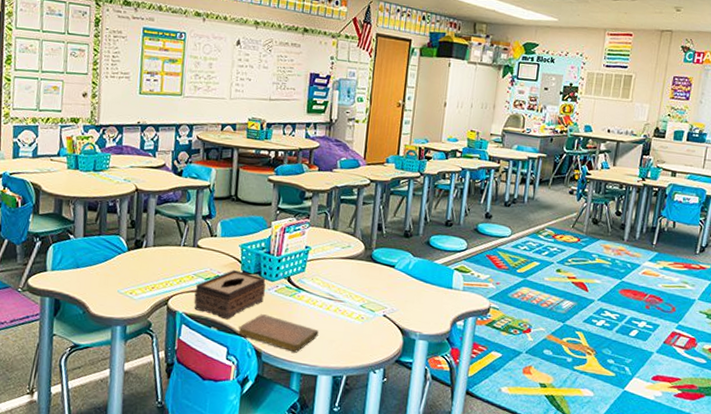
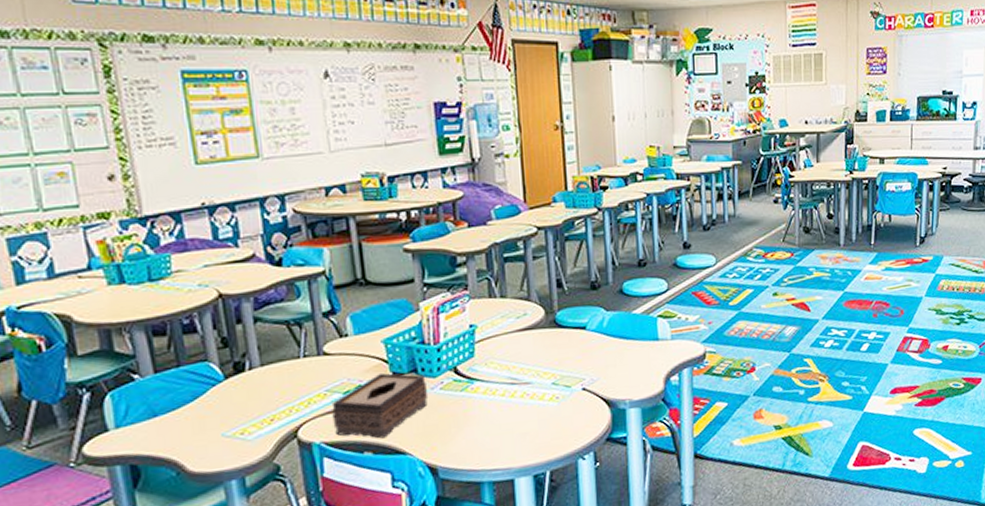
notebook: present [238,314,319,353] -> none [401,420,506,459]

